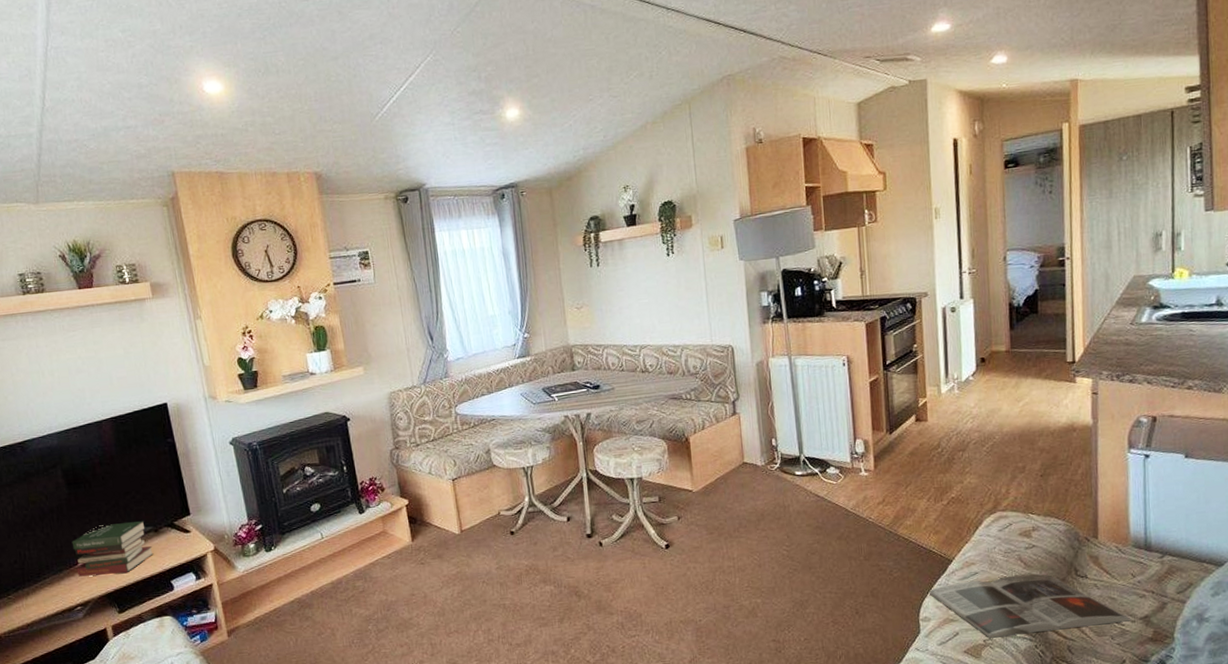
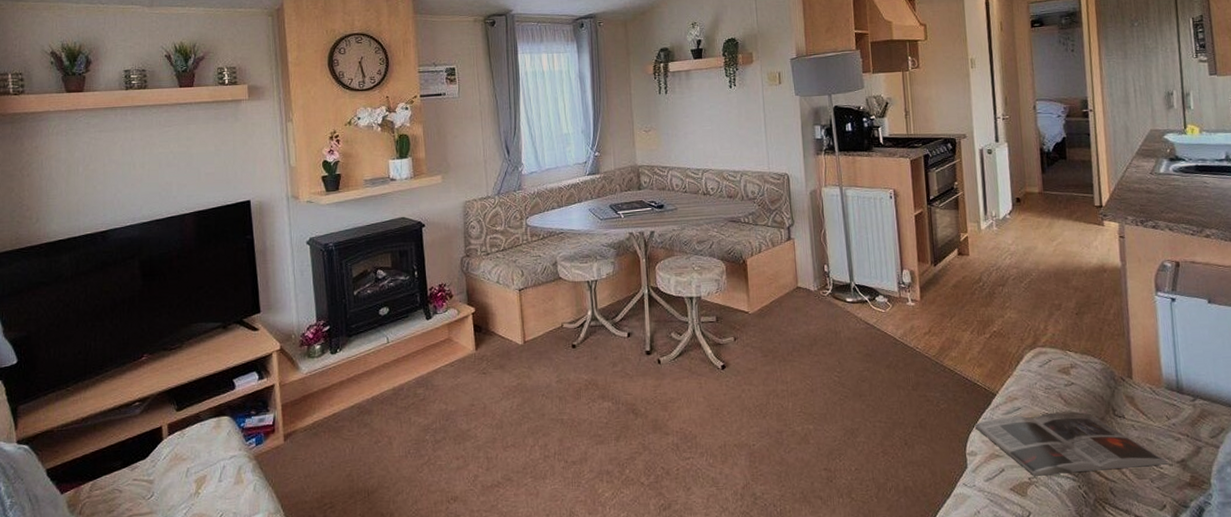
books: present [71,520,154,577] -> none [139,315,219,371]

